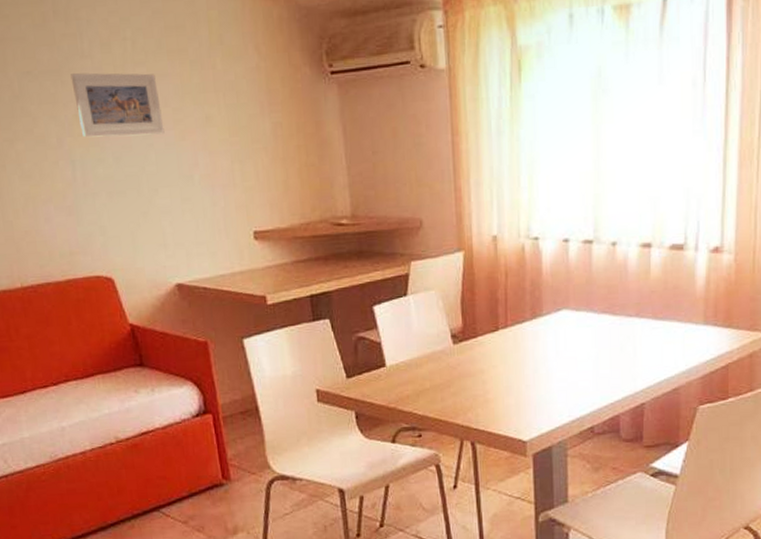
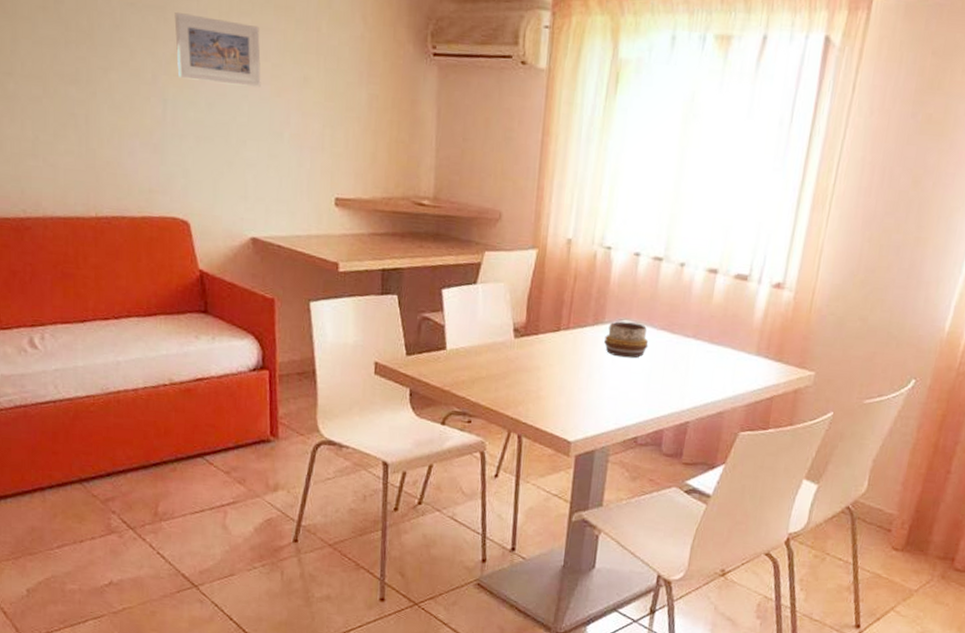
decorative bowl: none [545,310,591,348] -> present [604,321,649,359]

